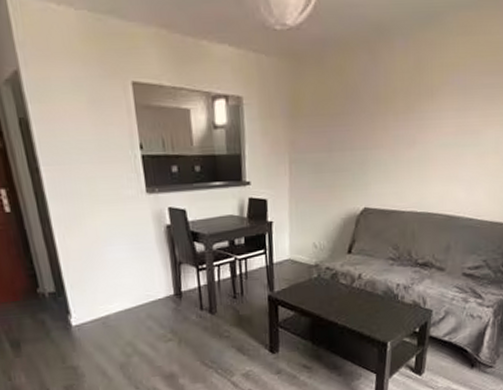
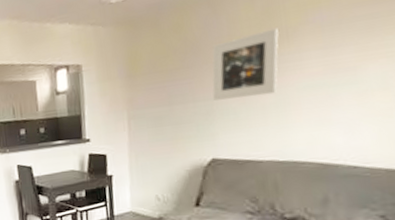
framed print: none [368,85,425,150] -> present [212,28,279,101]

